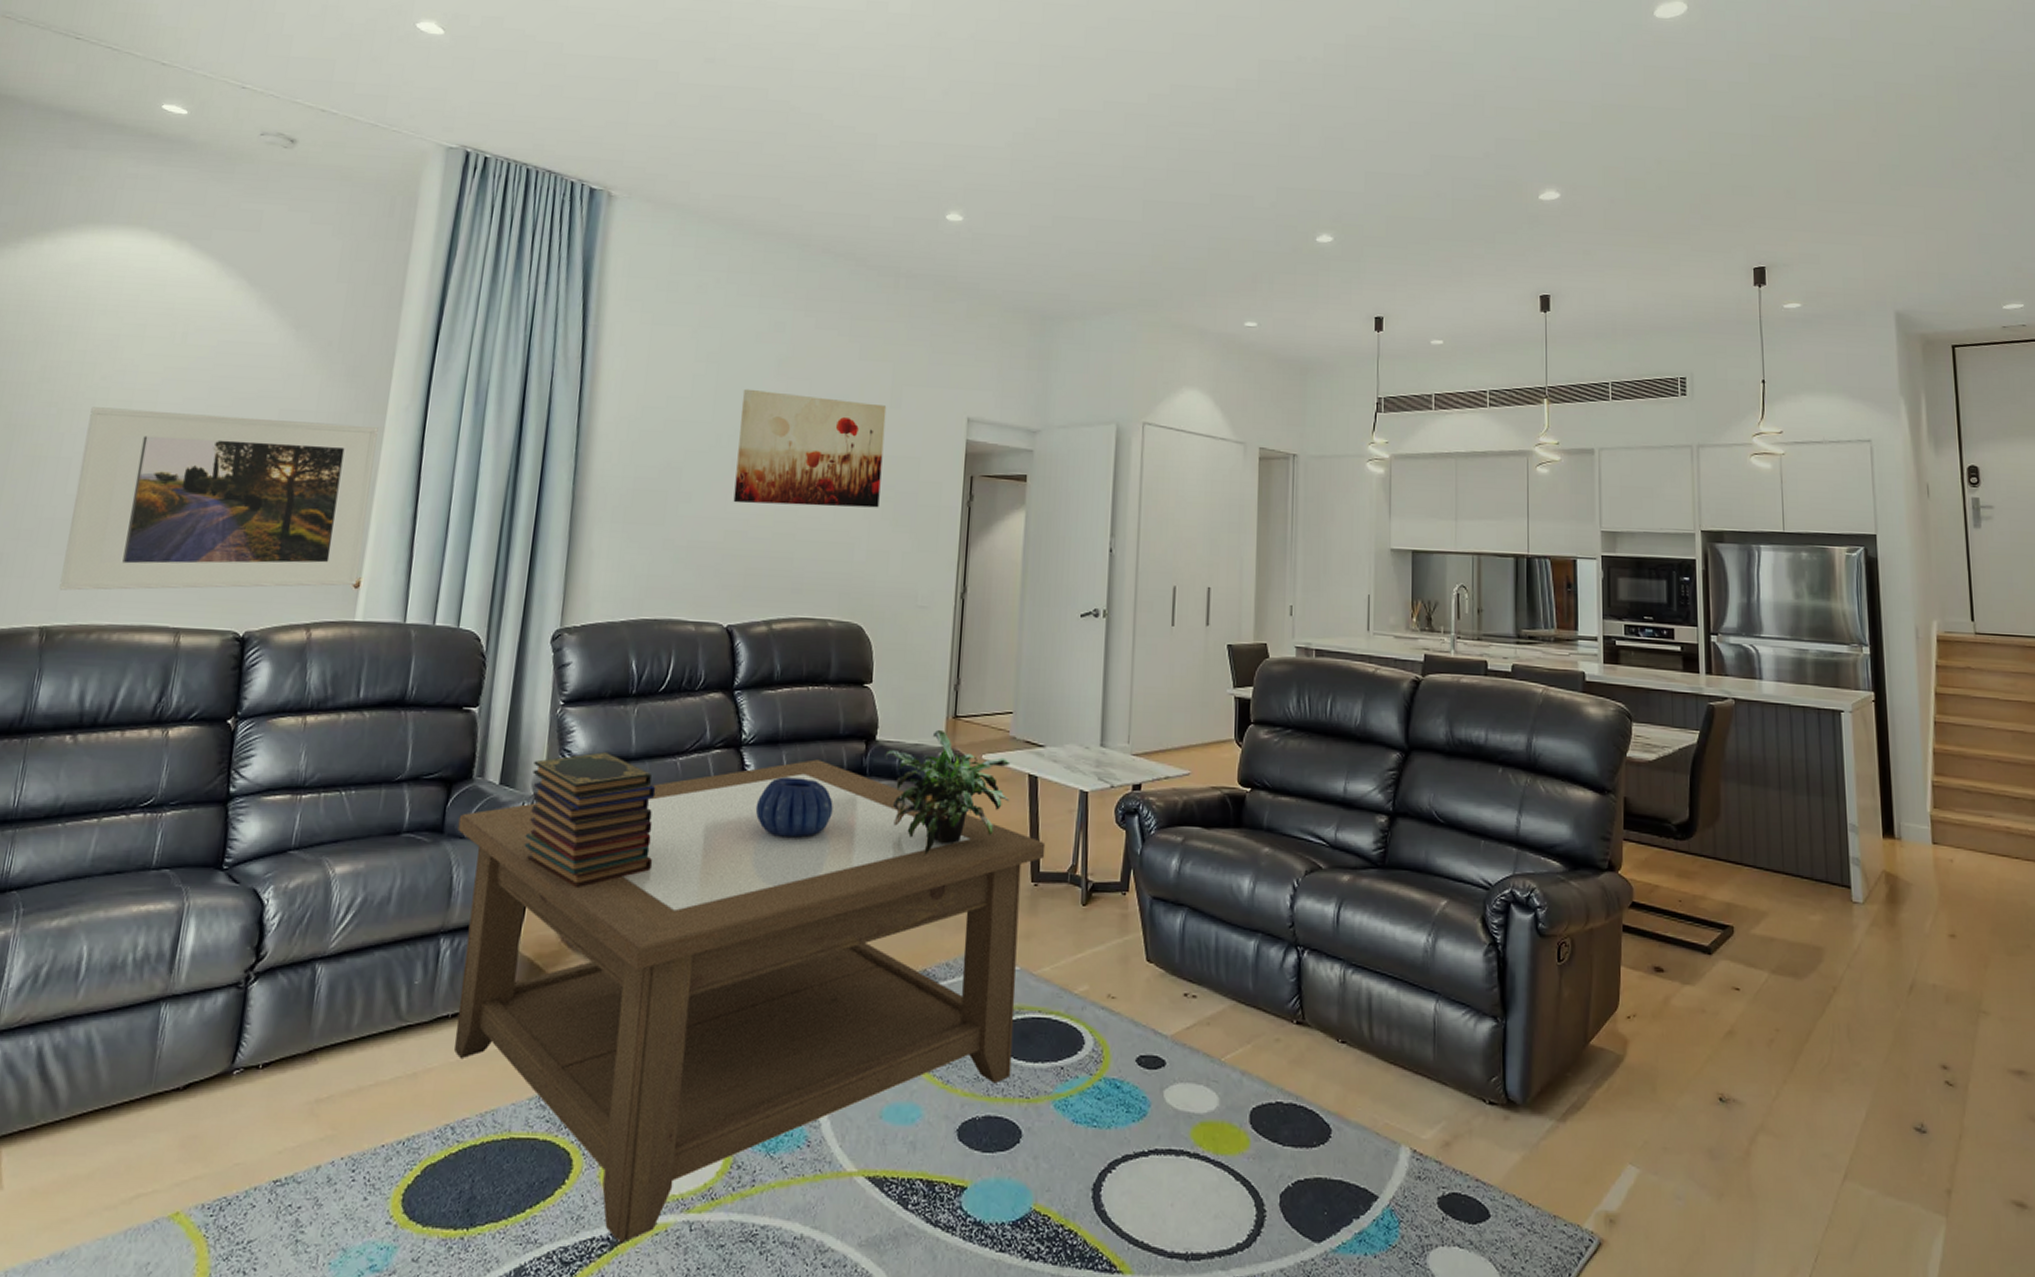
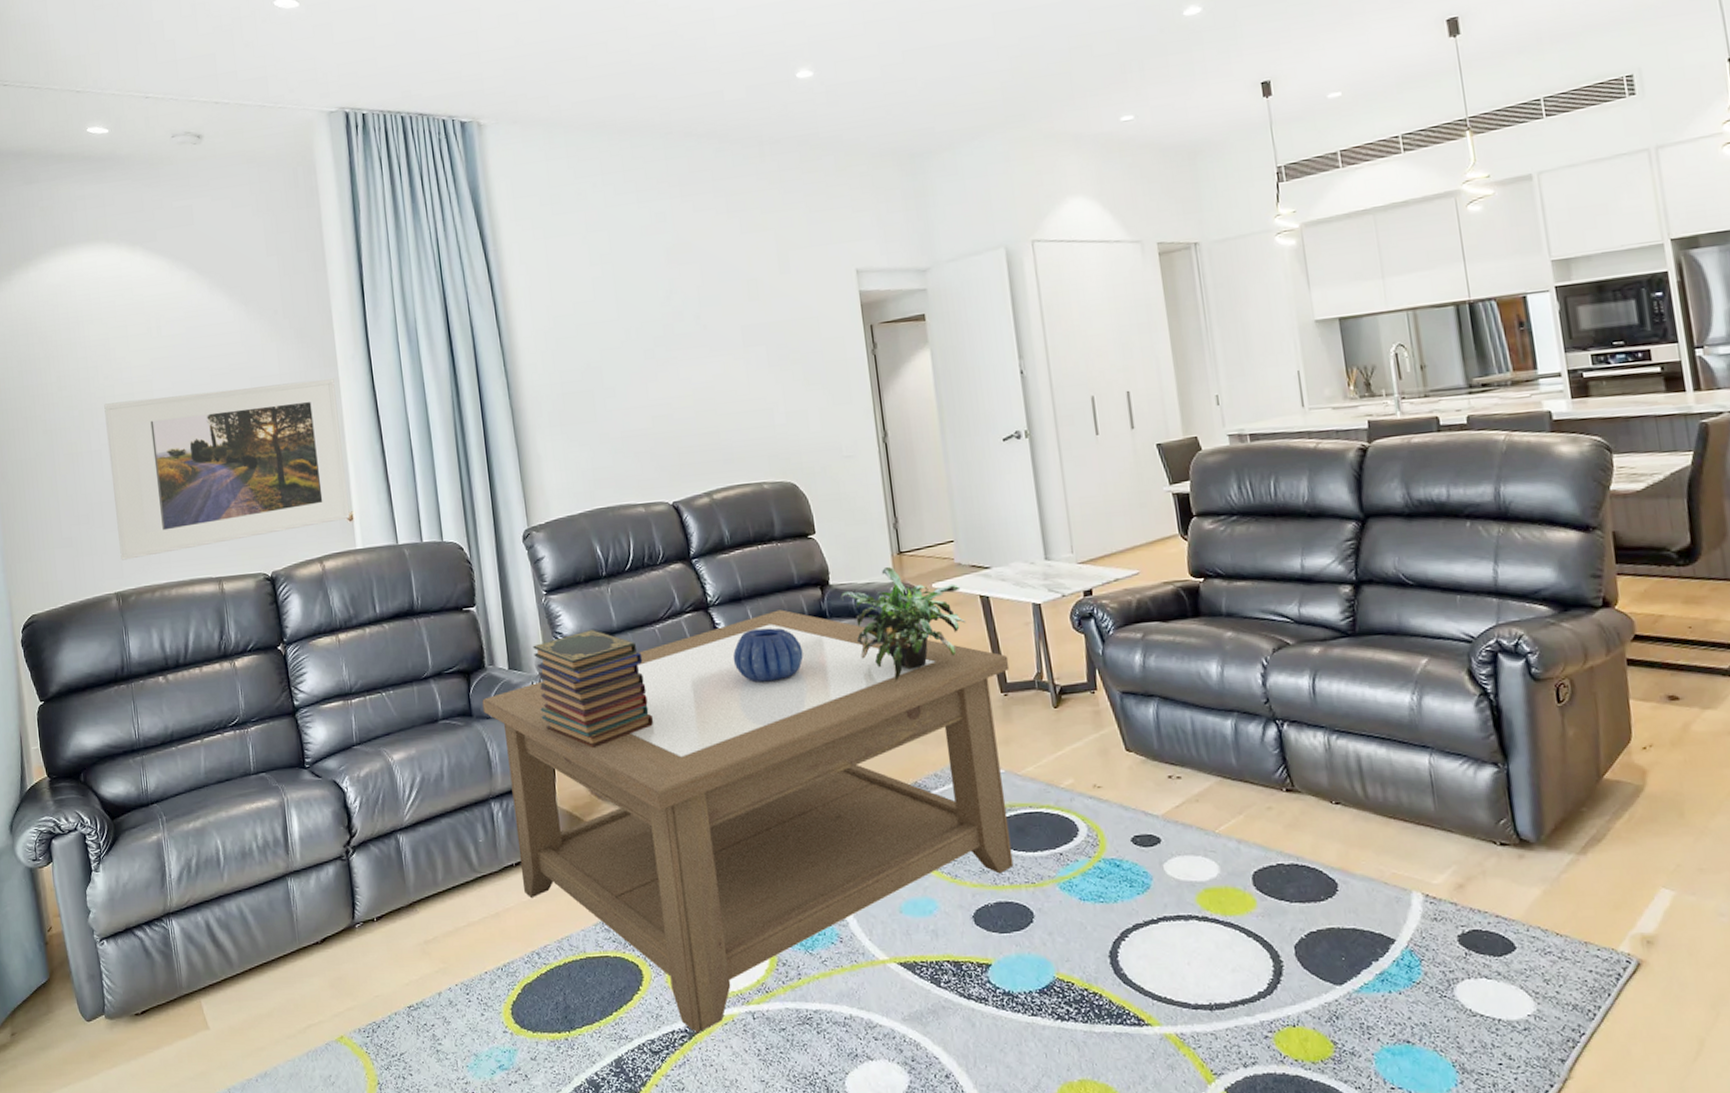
wall art: present [733,388,887,508] -> none [640,273,788,390]

